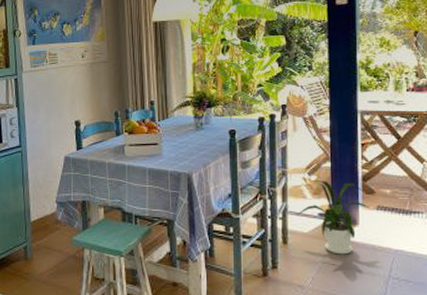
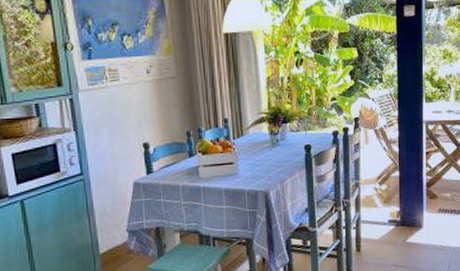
house plant: present [296,180,370,255] -> none [368,189,433,257]

